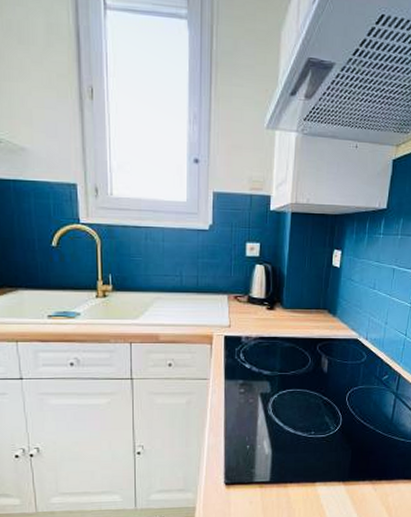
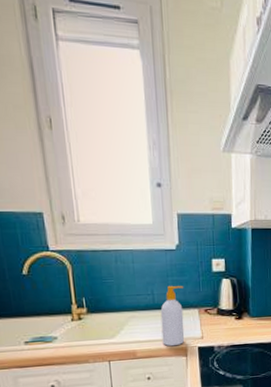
soap bottle: none [187,267,214,333] -> present [160,285,185,347]

